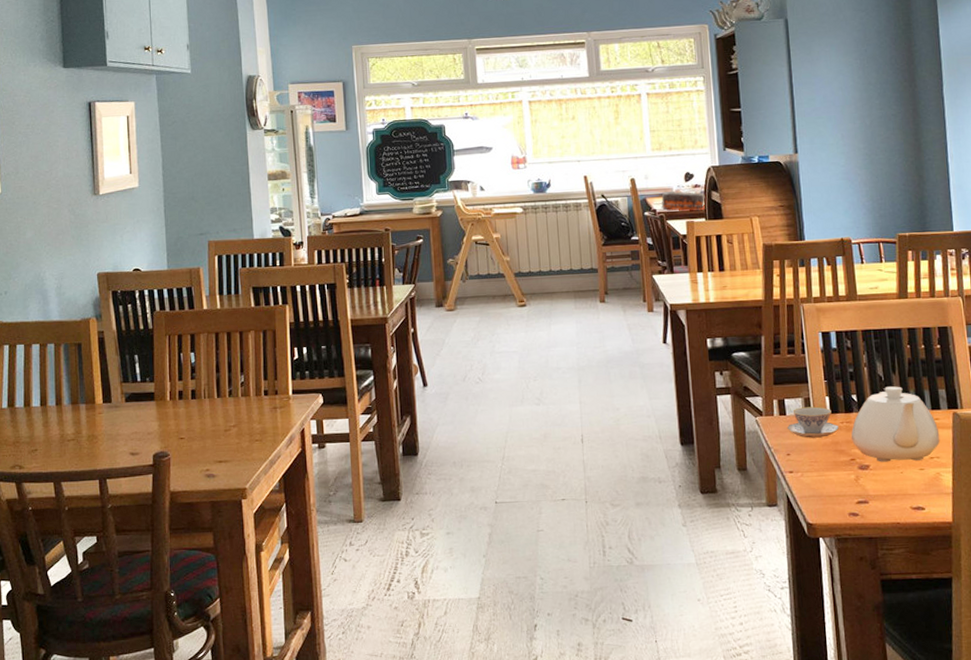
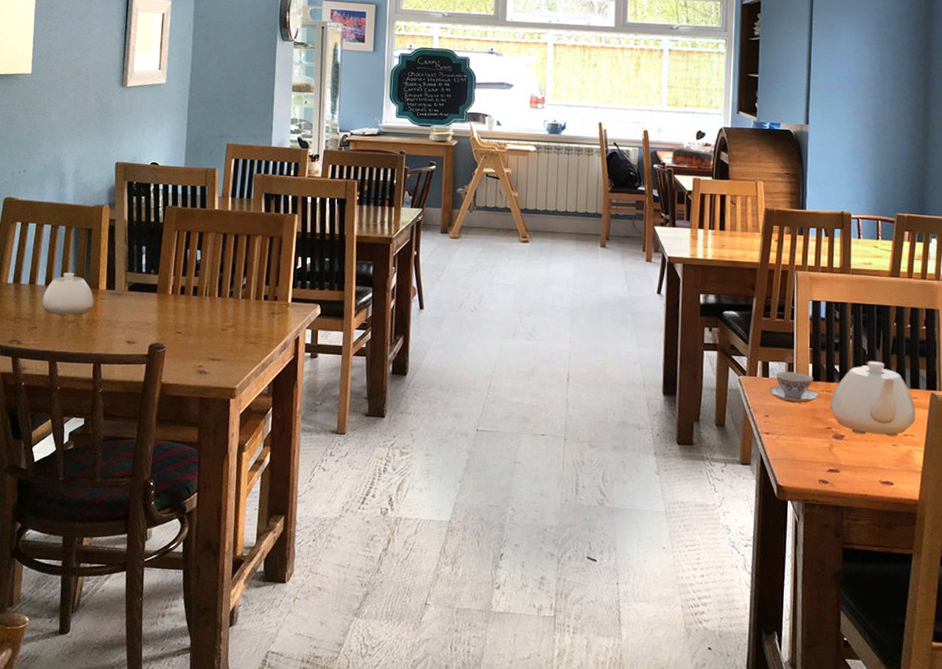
sugar bowl: none [39,389,92,435] -> present [41,272,94,315]

